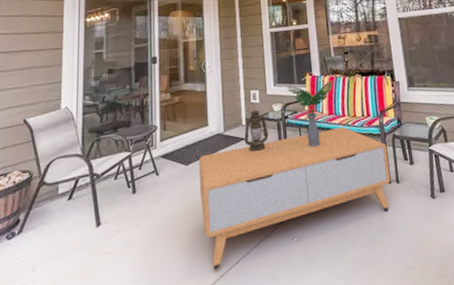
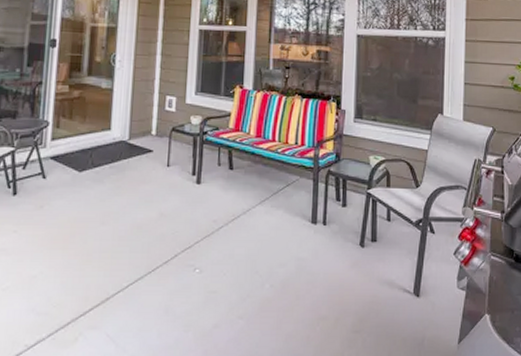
coffee table: present [199,80,391,270] -> none [92,97,319,291]
lantern: present [244,109,269,152] -> none [152,119,182,168]

